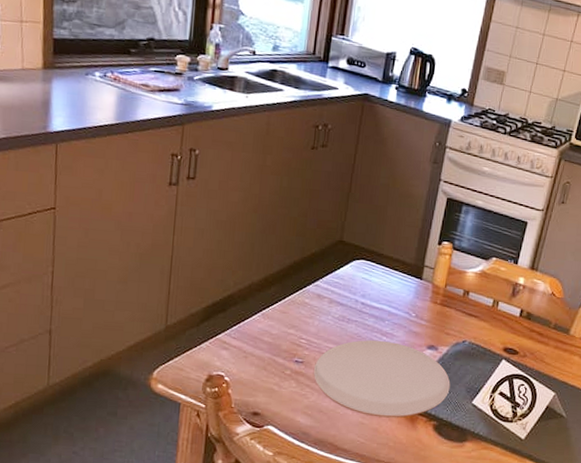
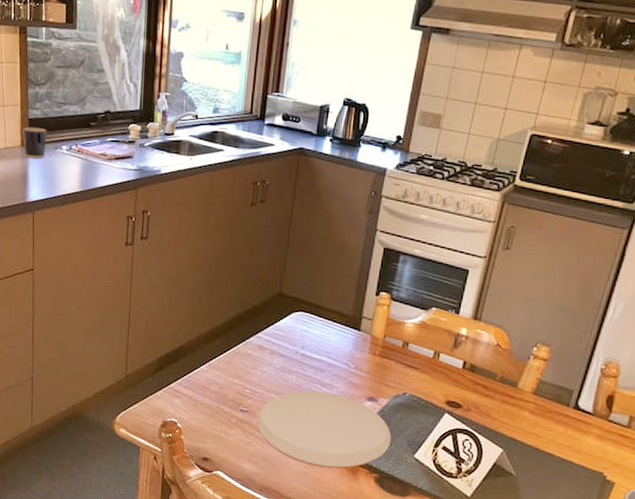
mug: none [45,47,77,84] -> present [23,127,47,158]

